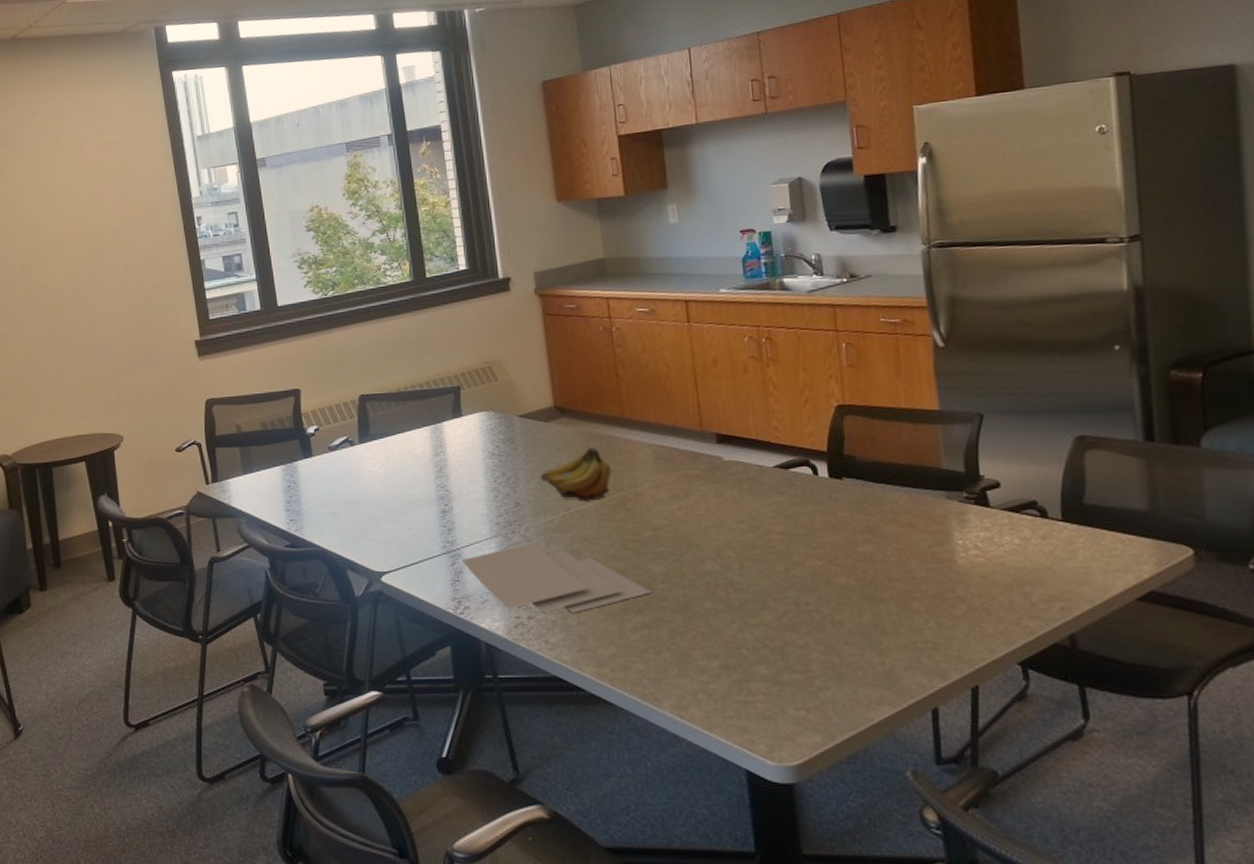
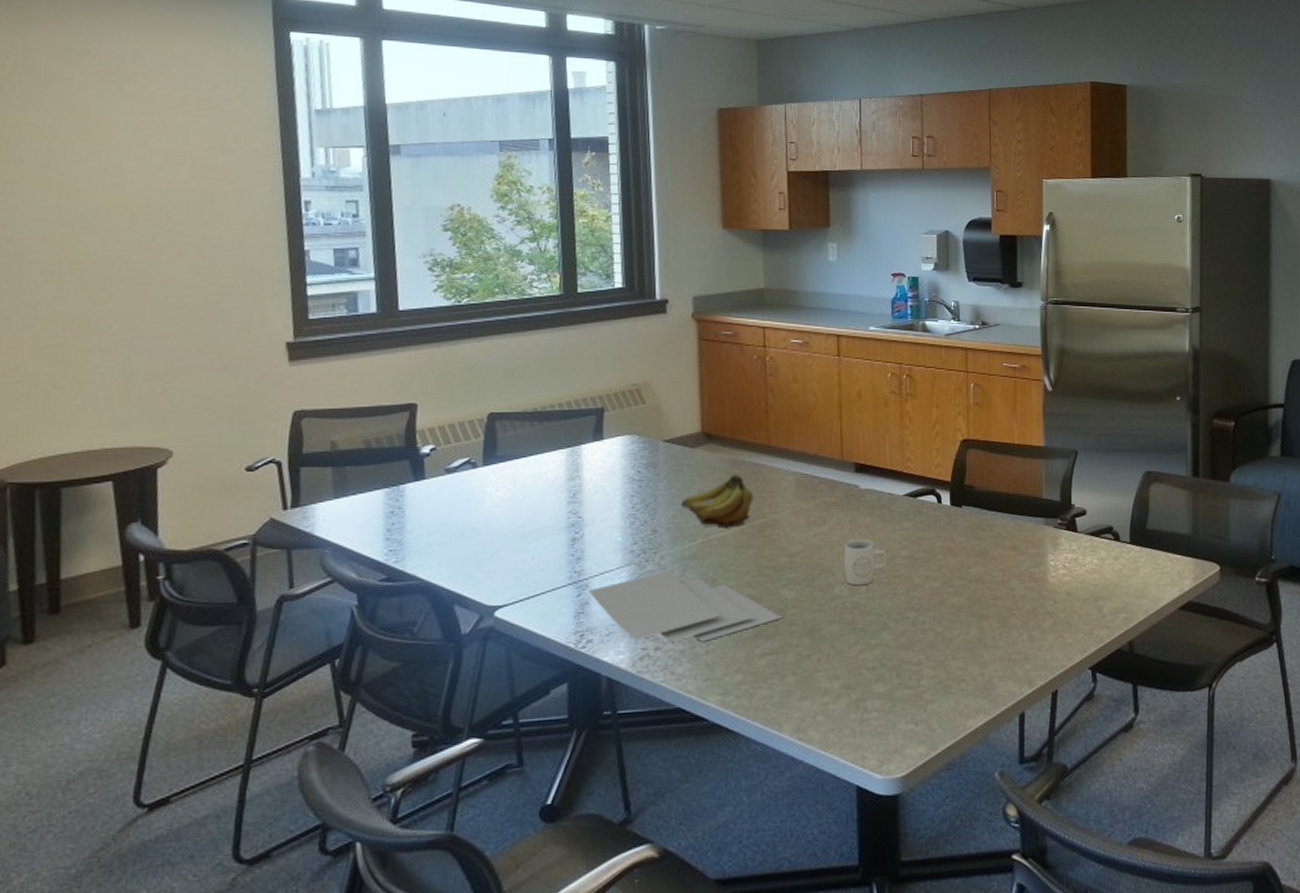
mug: none [711,513,760,562] -> present [843,539,886,586]

